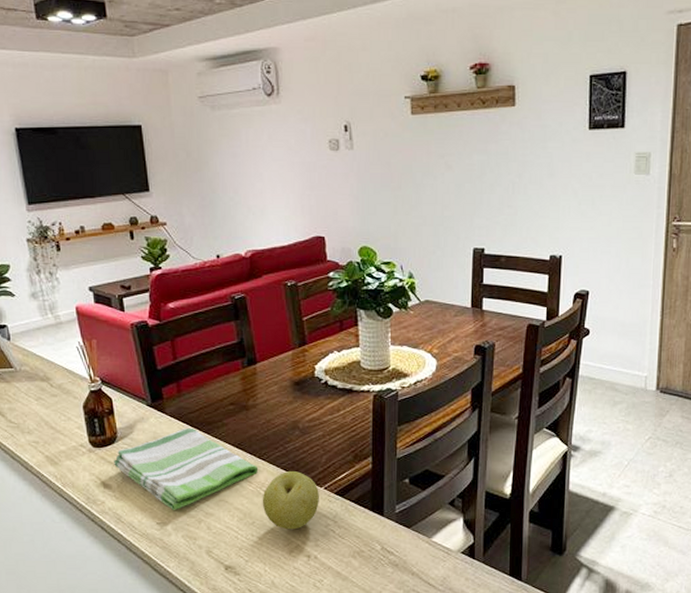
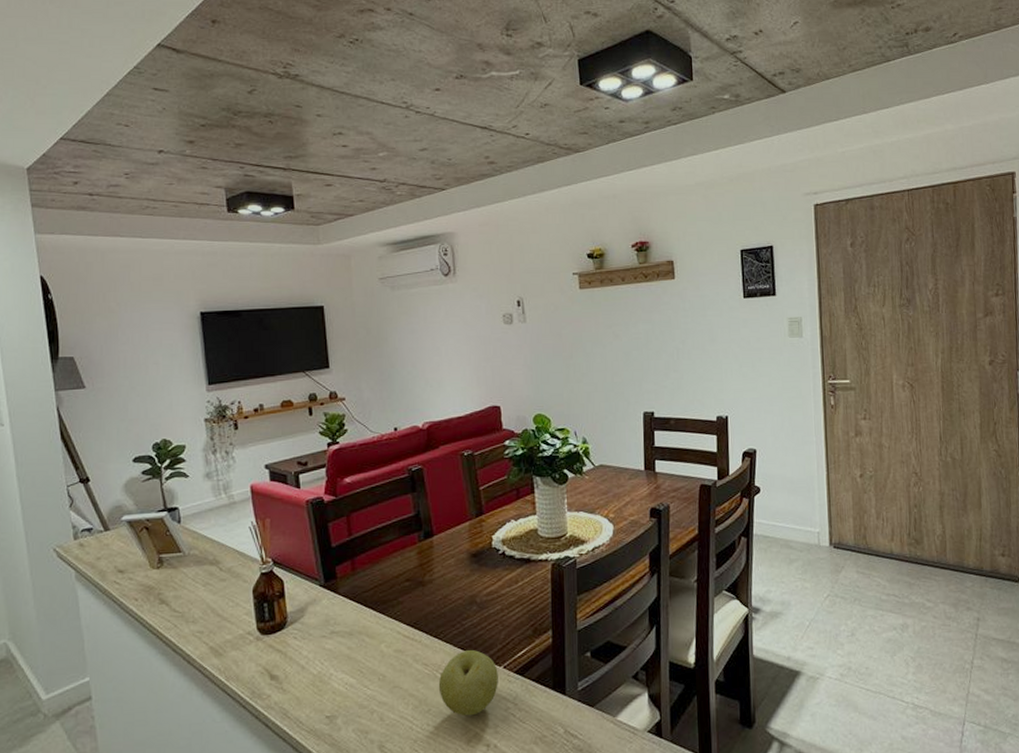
dish towel: present [114,427,259,510] -> none [283,608,435,701]

